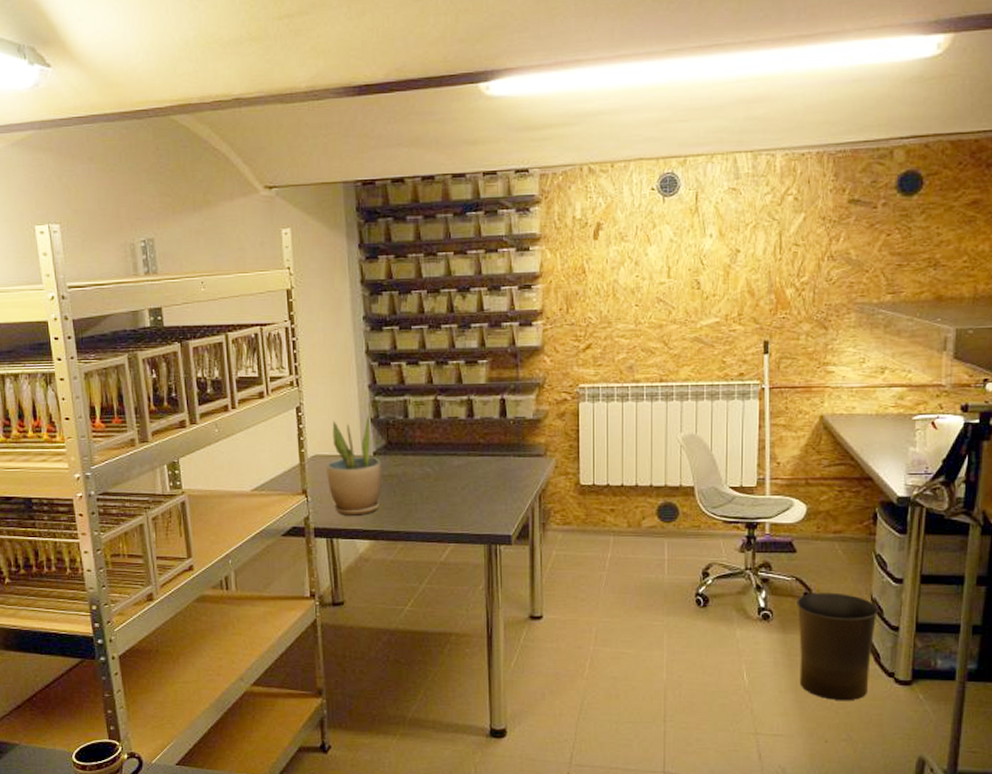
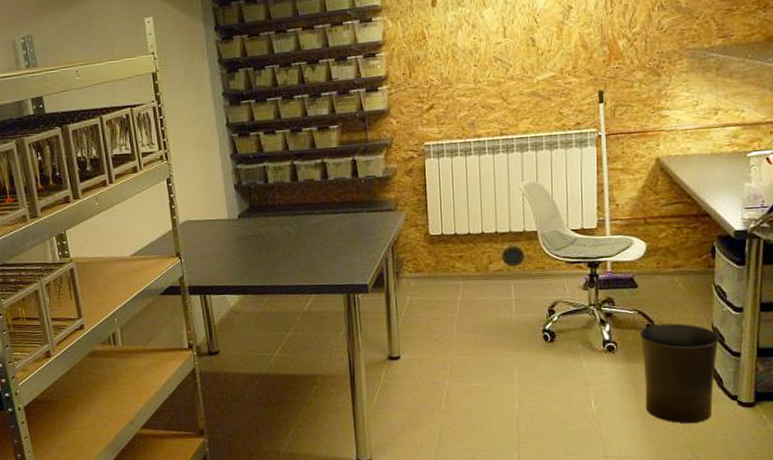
potted plant: present [325,412,382,516] -> none [196,179,247,274]

